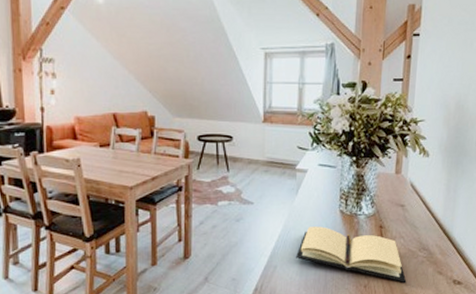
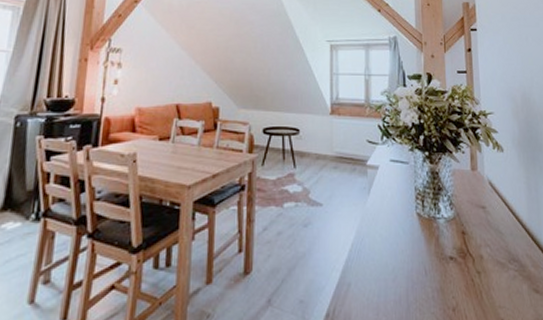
book: present [296,226,407,283] -> none [372,233,500,304]

